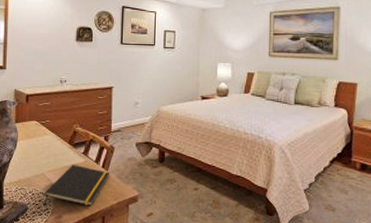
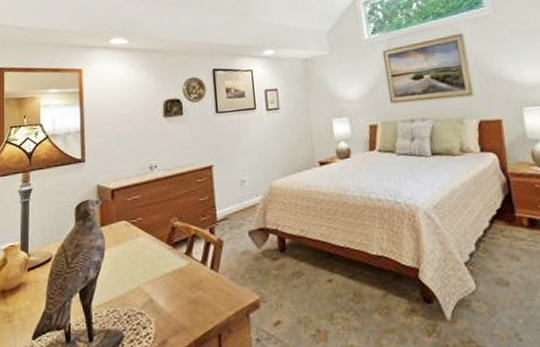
notepad: present [44,165,110,207] -> none [143,270,222,331]

